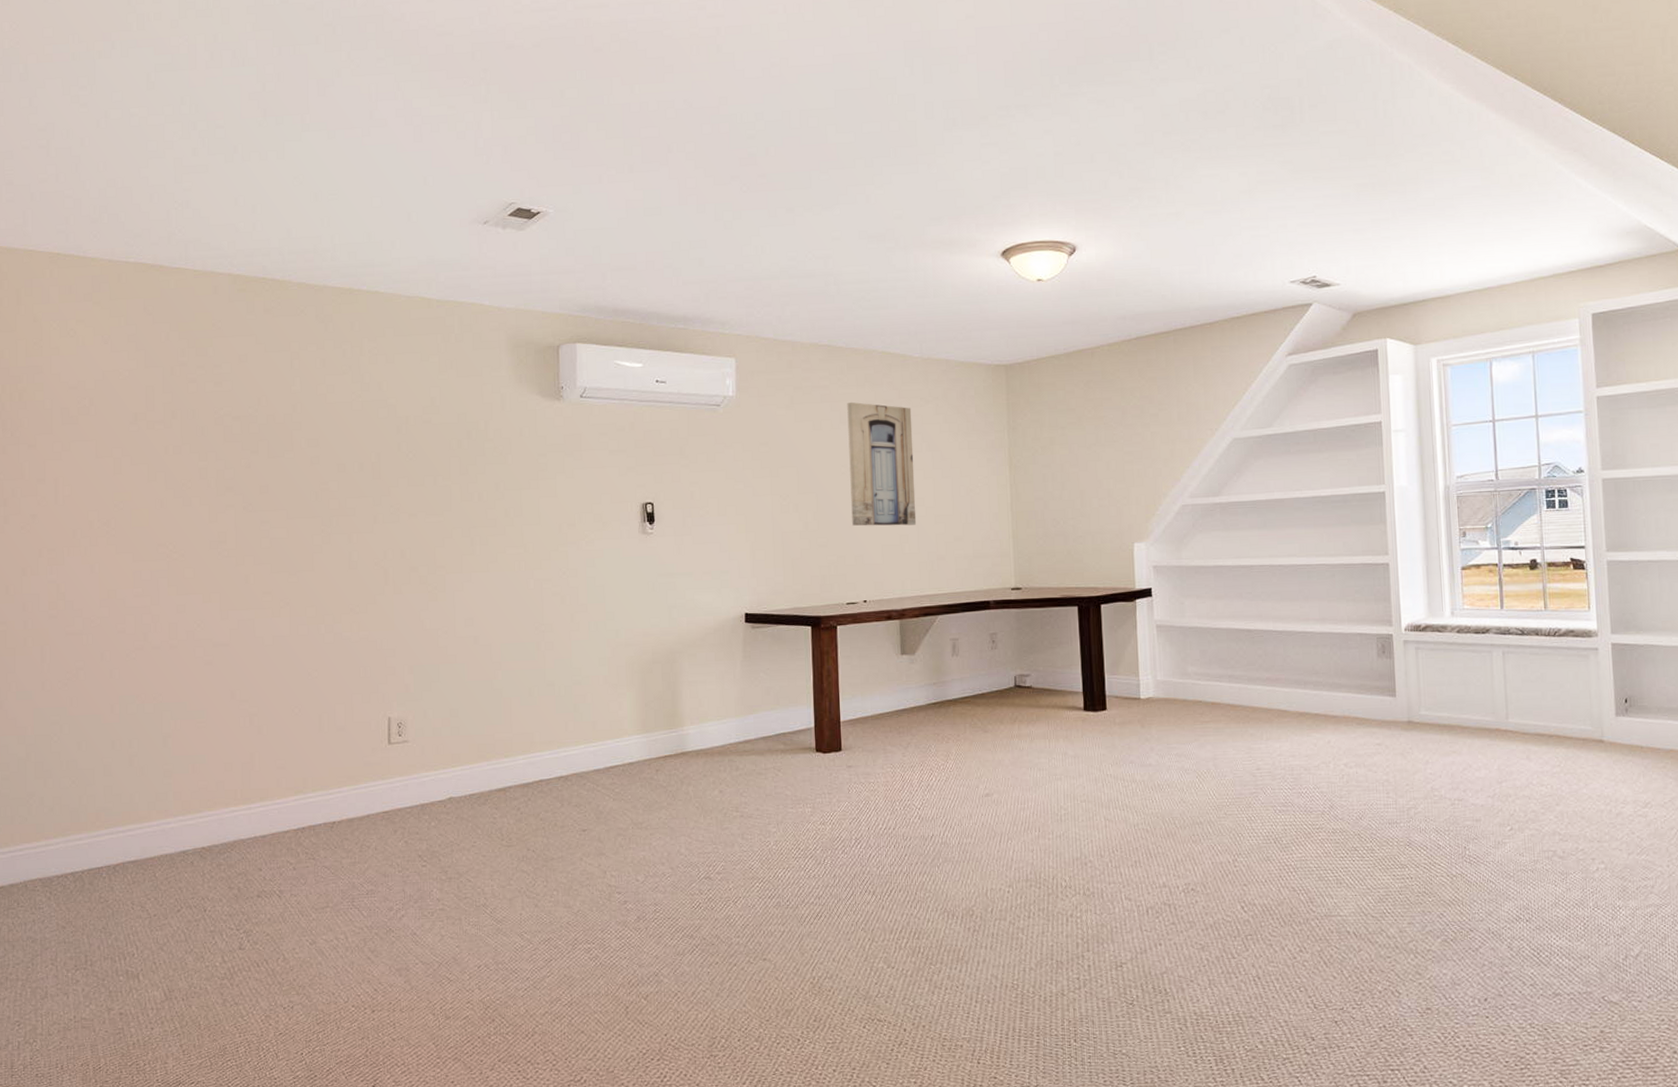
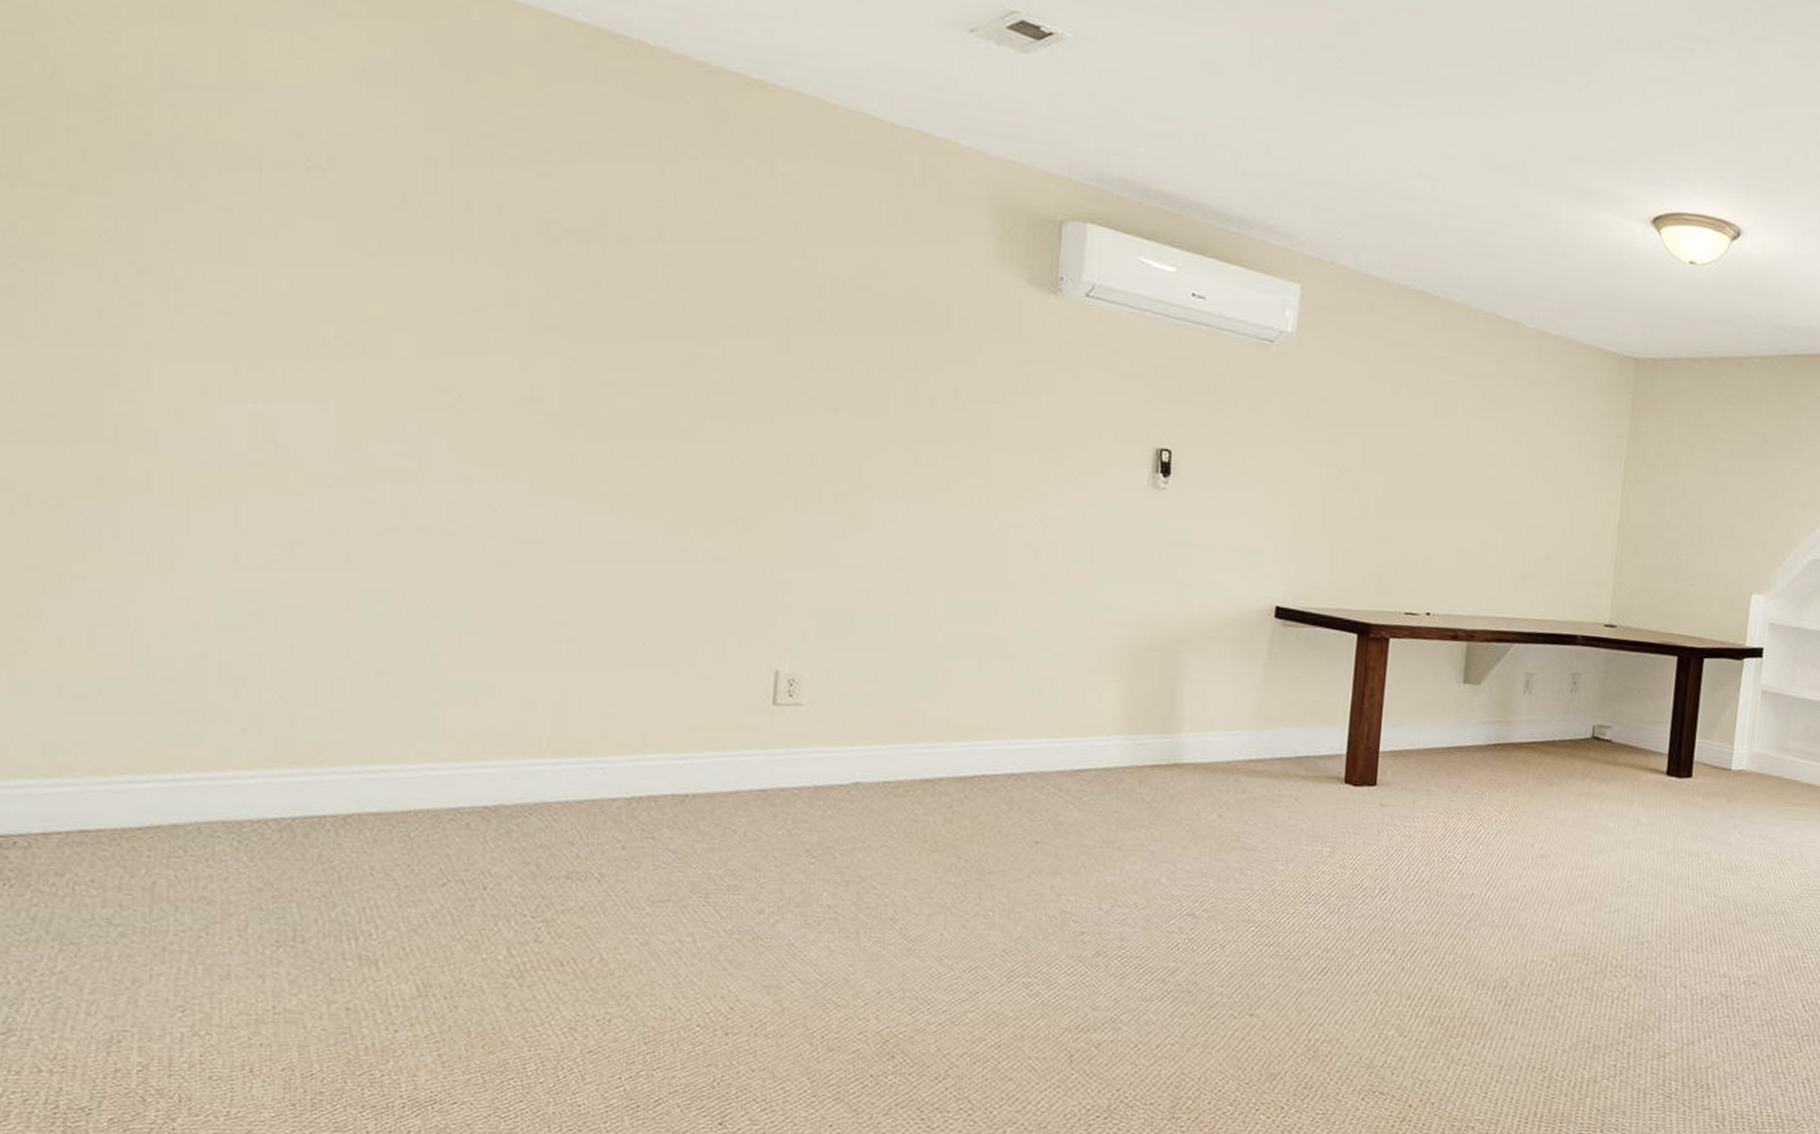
wall art: present [847,401,917,526] -> none [1424,368,1516,532]

